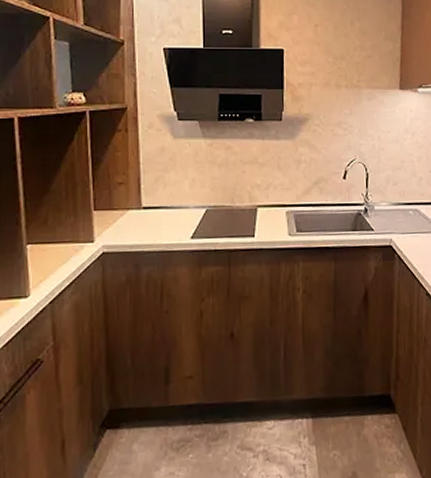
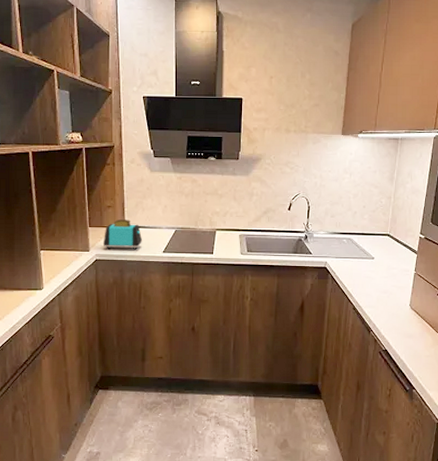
toaster: none [112,199,164,239] -> present [102,220,142,250]

